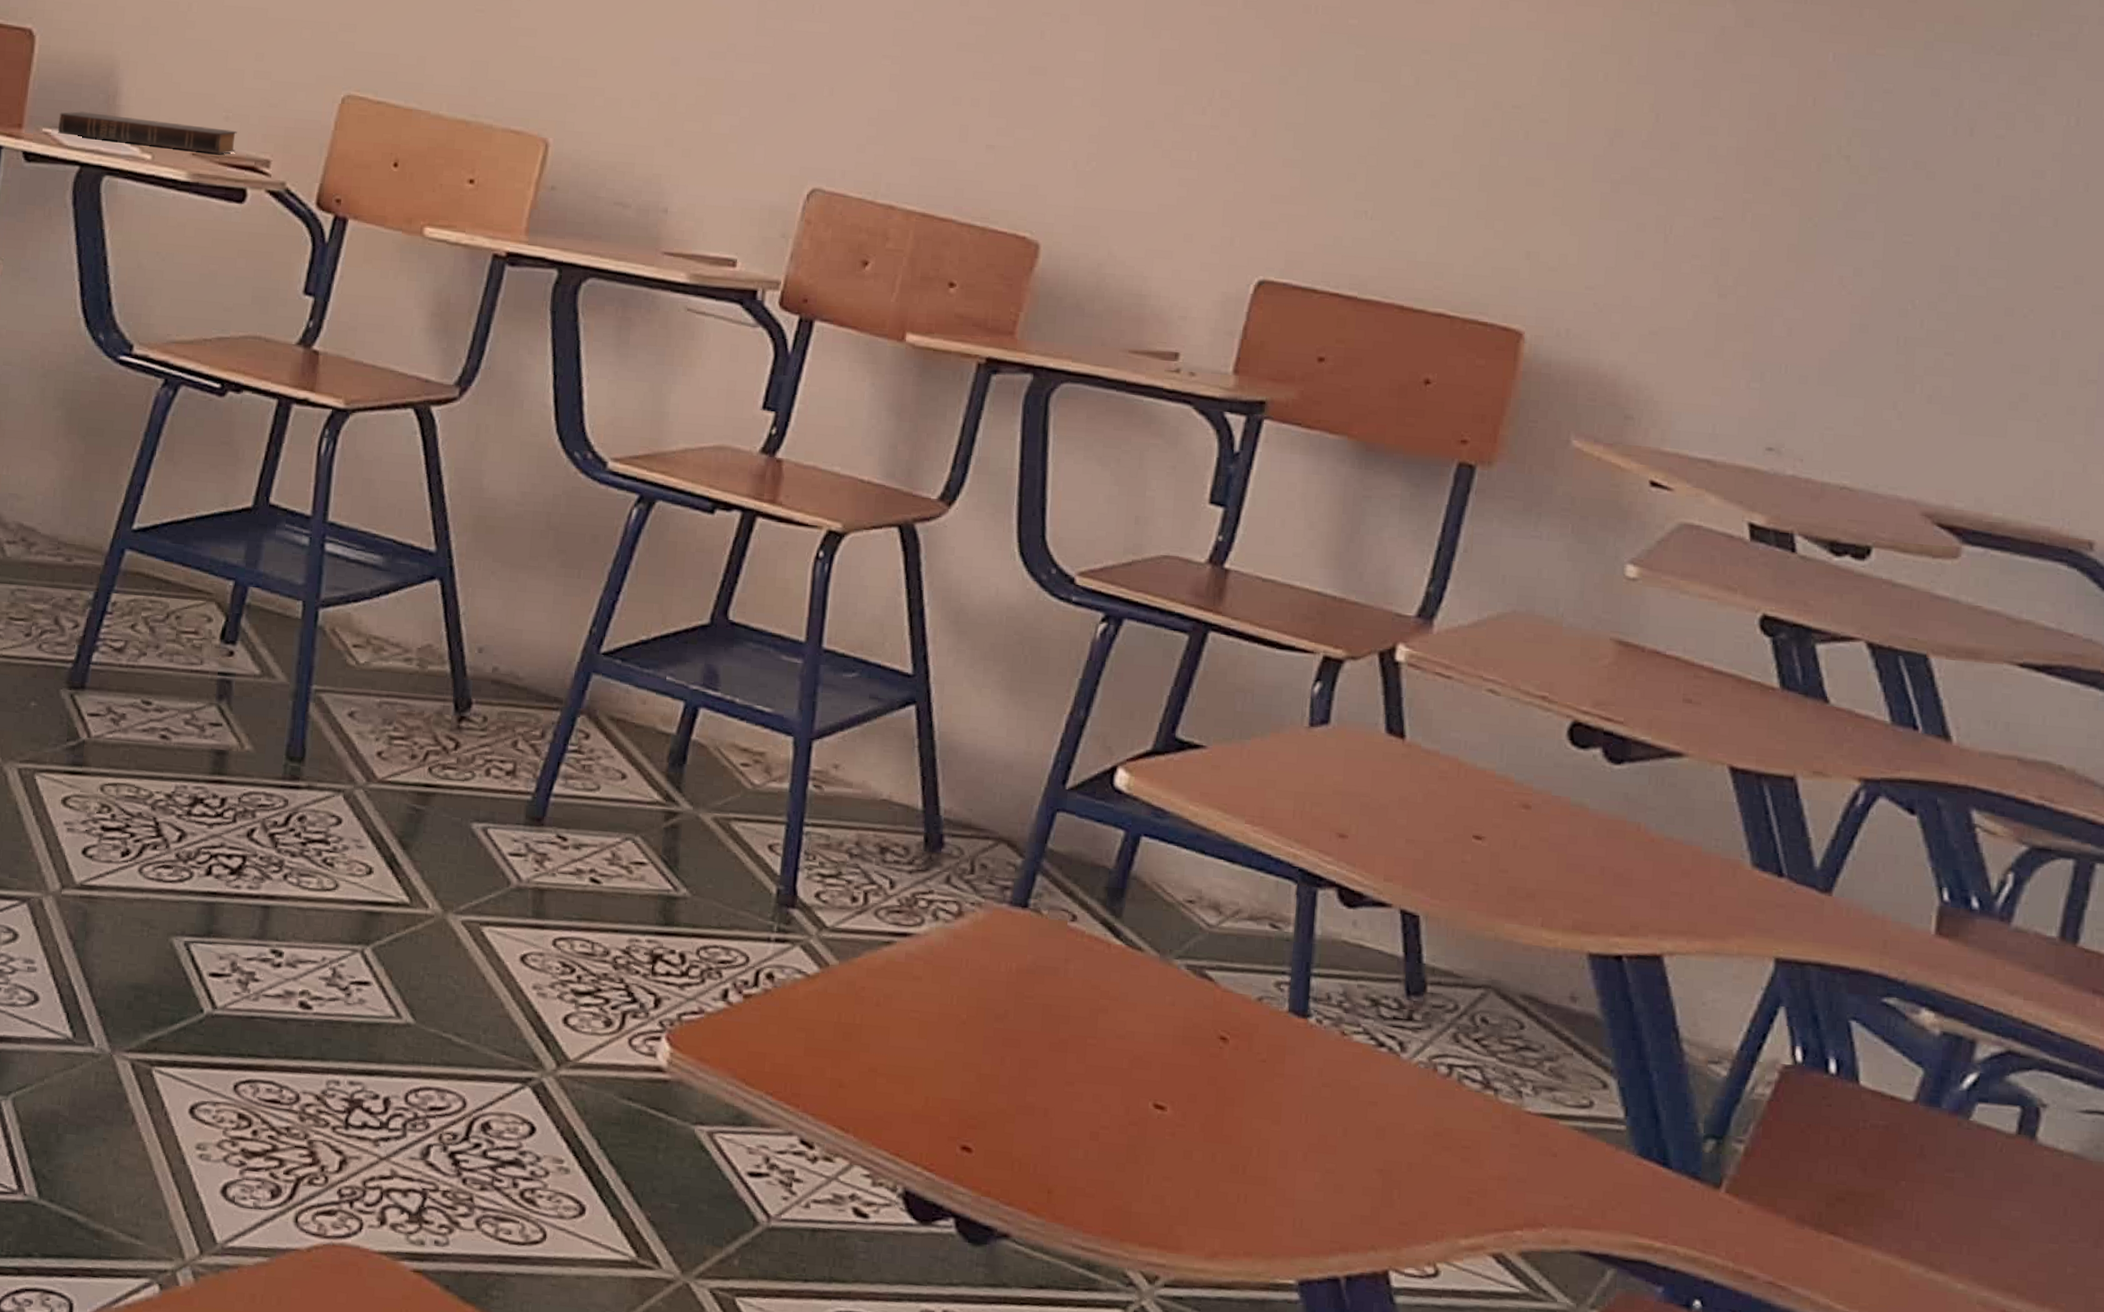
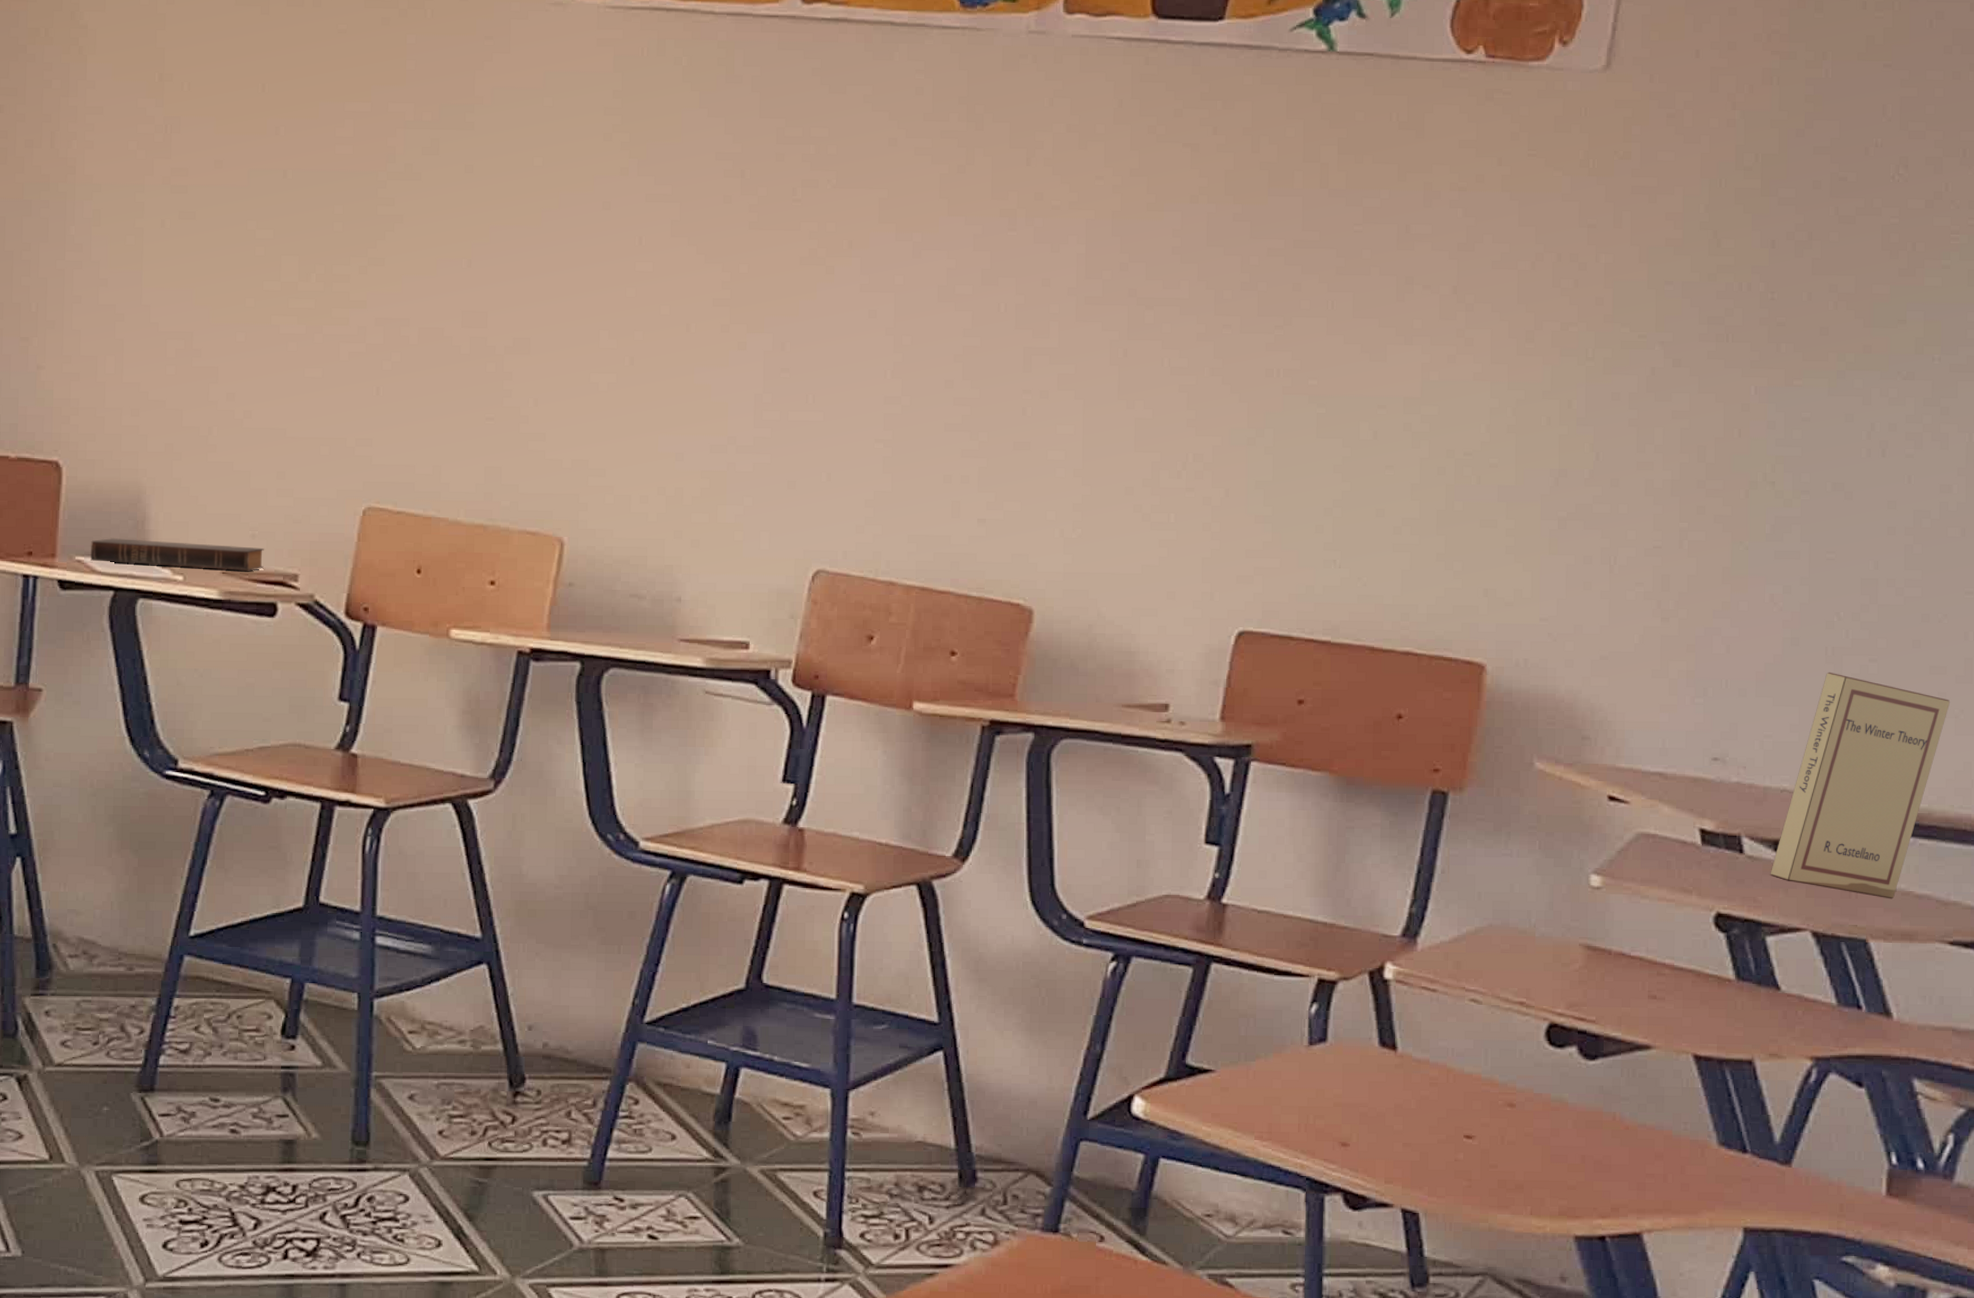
book: none [1824,363,2033,613] -> present [1770,672,1951,899]

